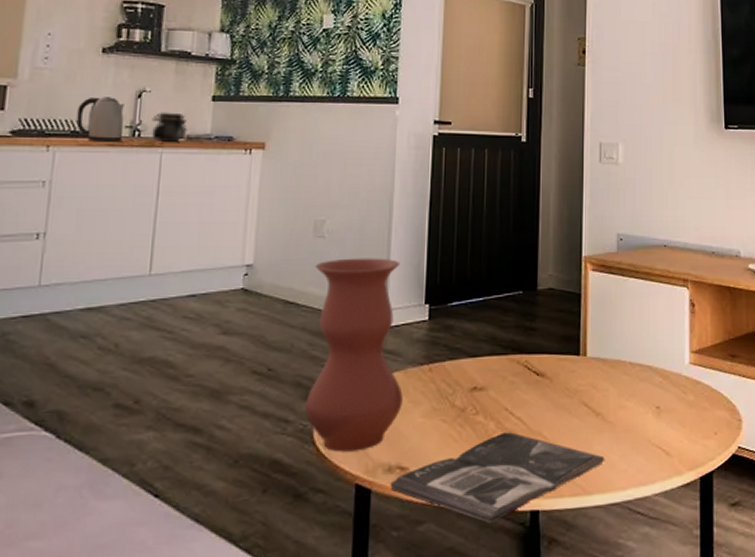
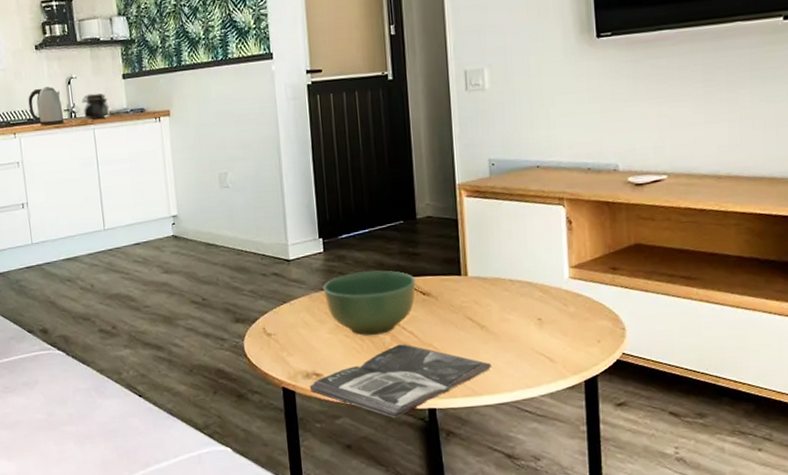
vase: present [305,258,403,452] -> none [225,201,311,362]
bowl: none [422,344,530,421] -> present [323,270,416,336]

